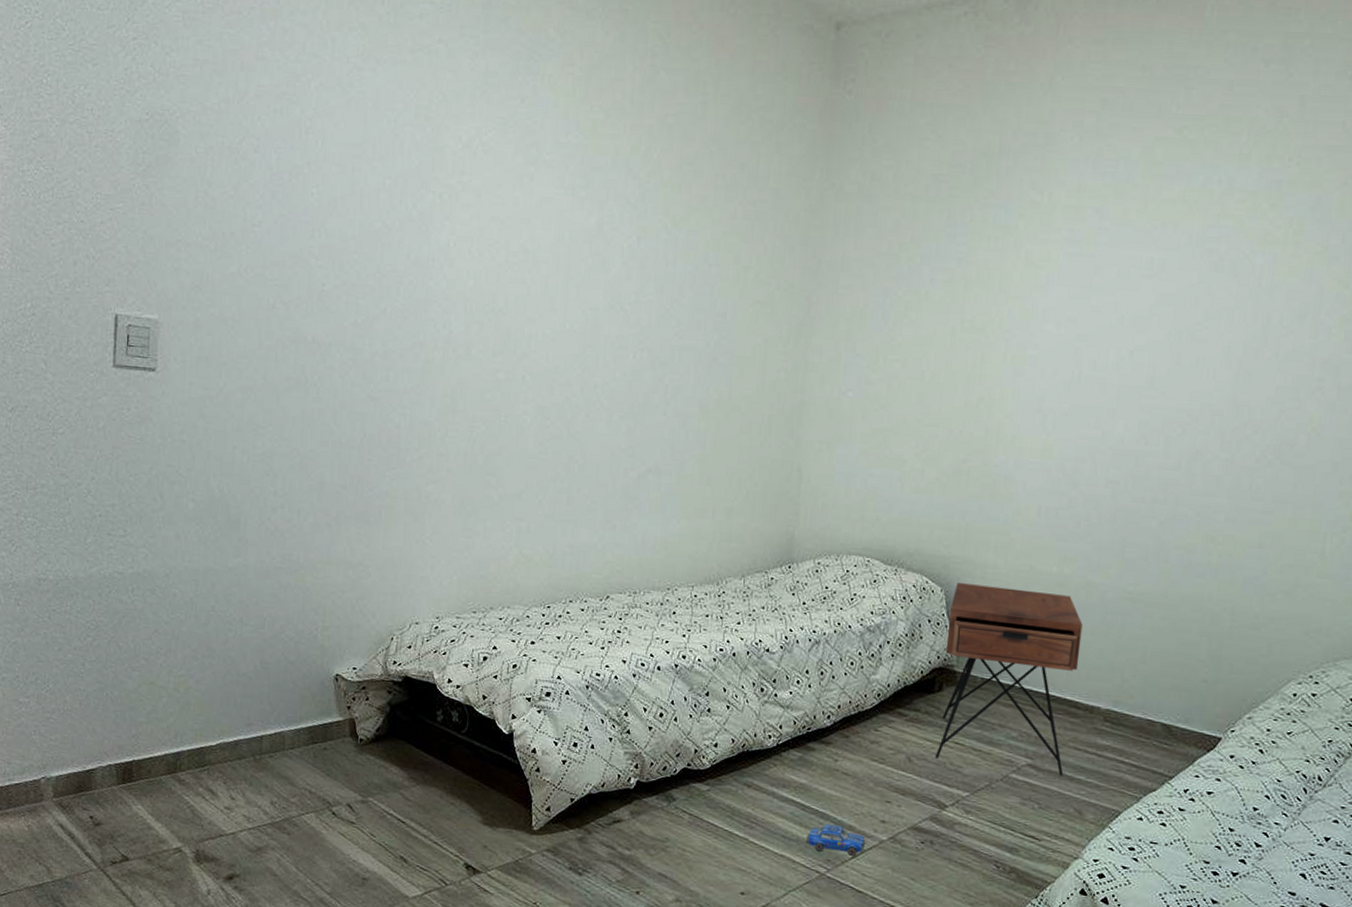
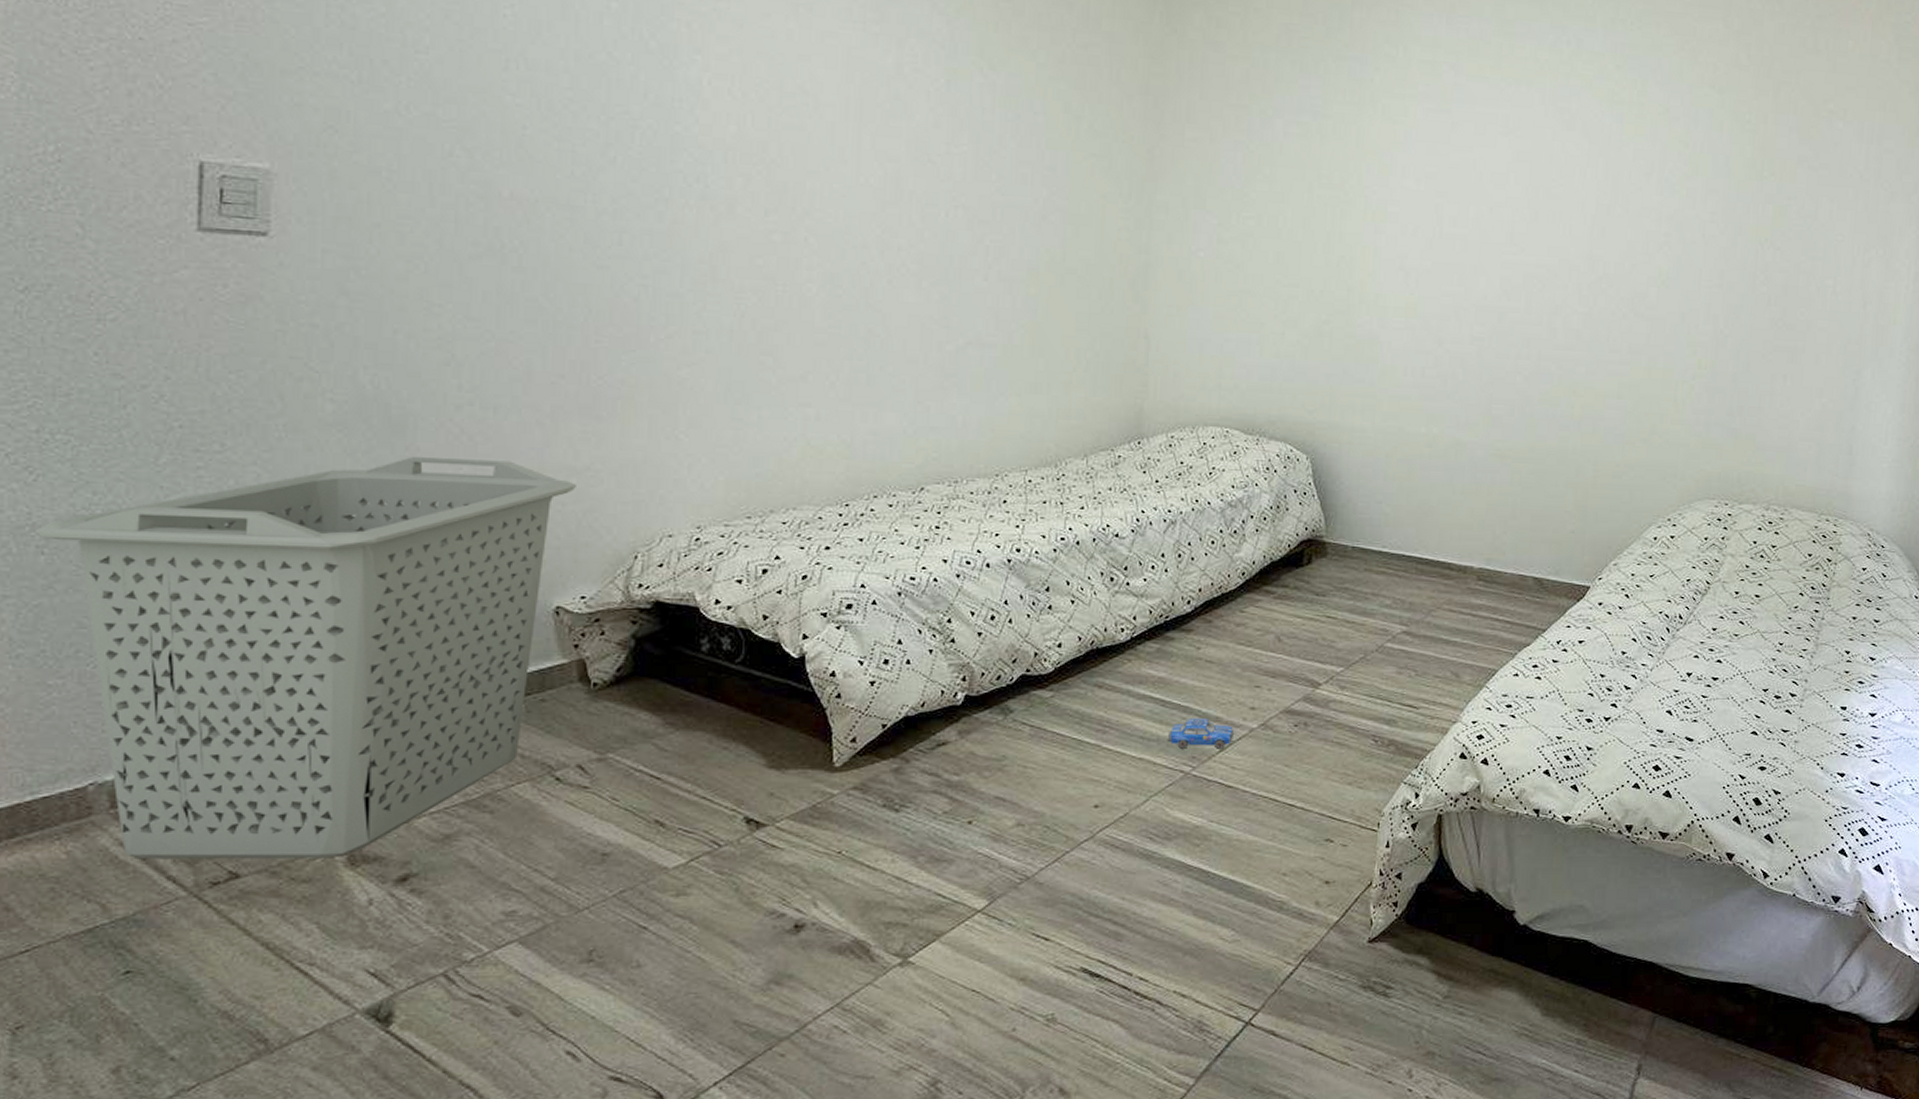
laundry basket: none [14,546,352,855] -> present [34,456,576,860]
nightstand: present [934,583,1083,776] -> none [1306,449,1453,640]

